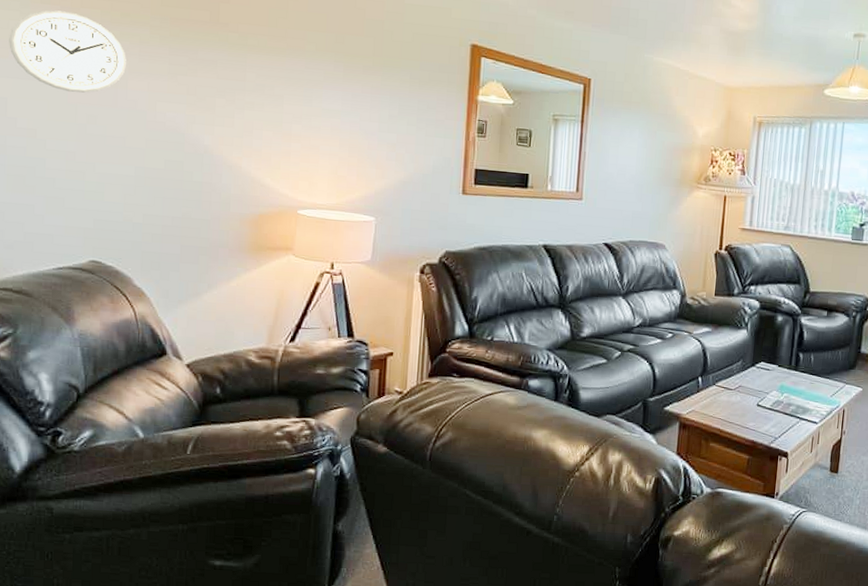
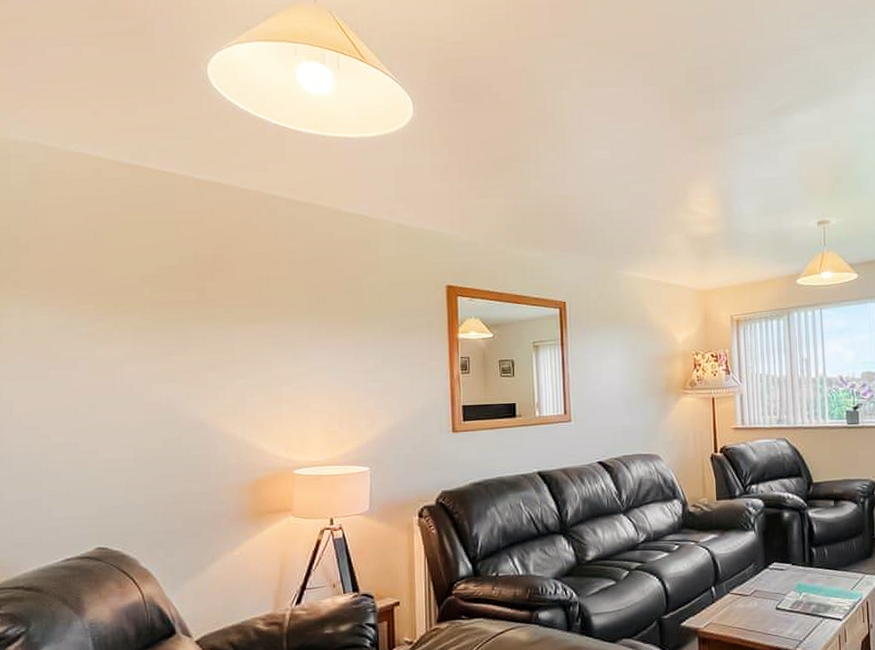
wall clock: present [9,10,126,93] -> none [11,310,121,386]

